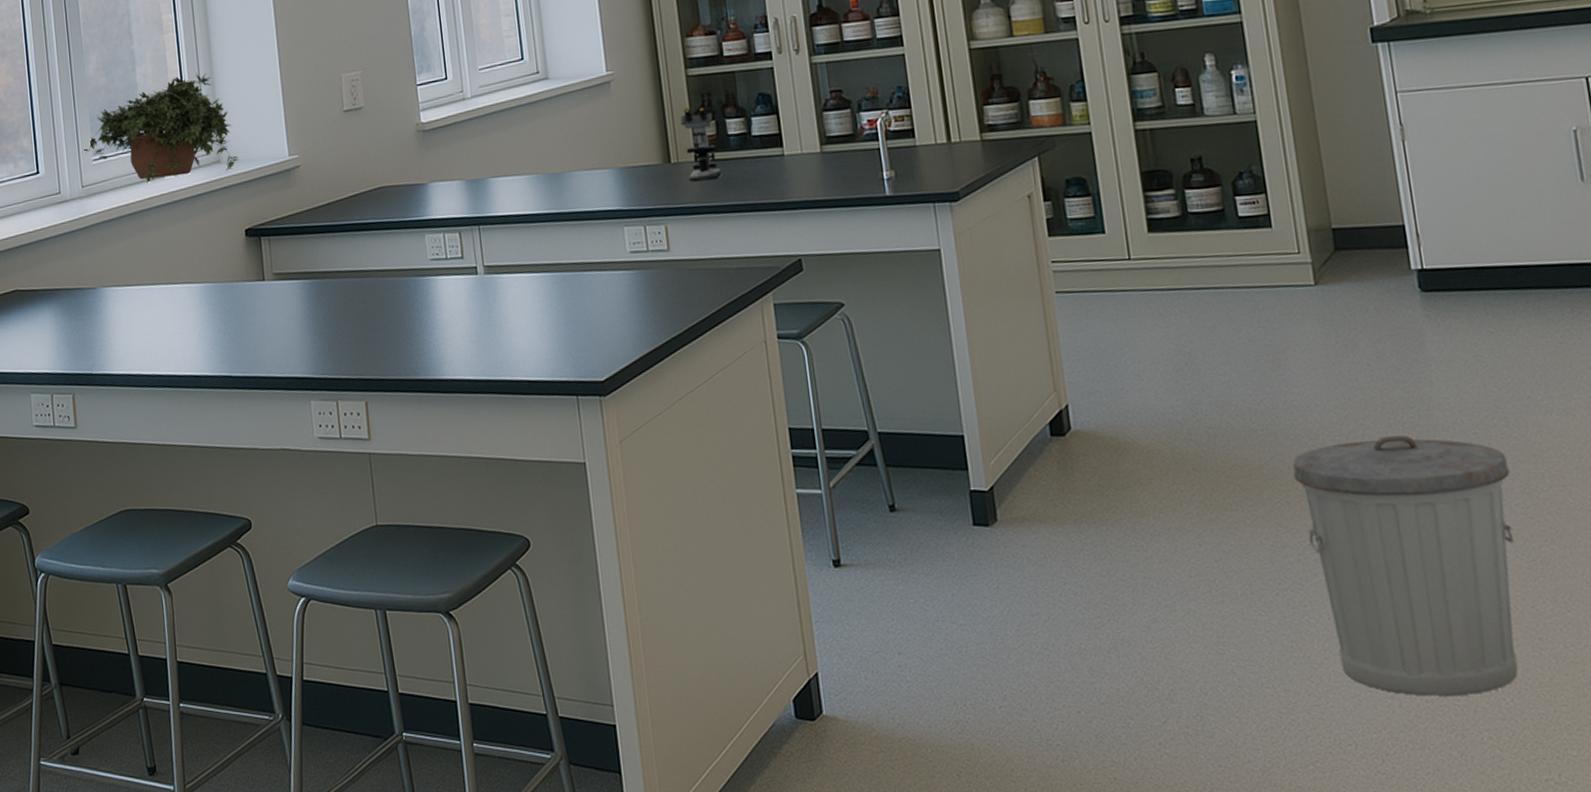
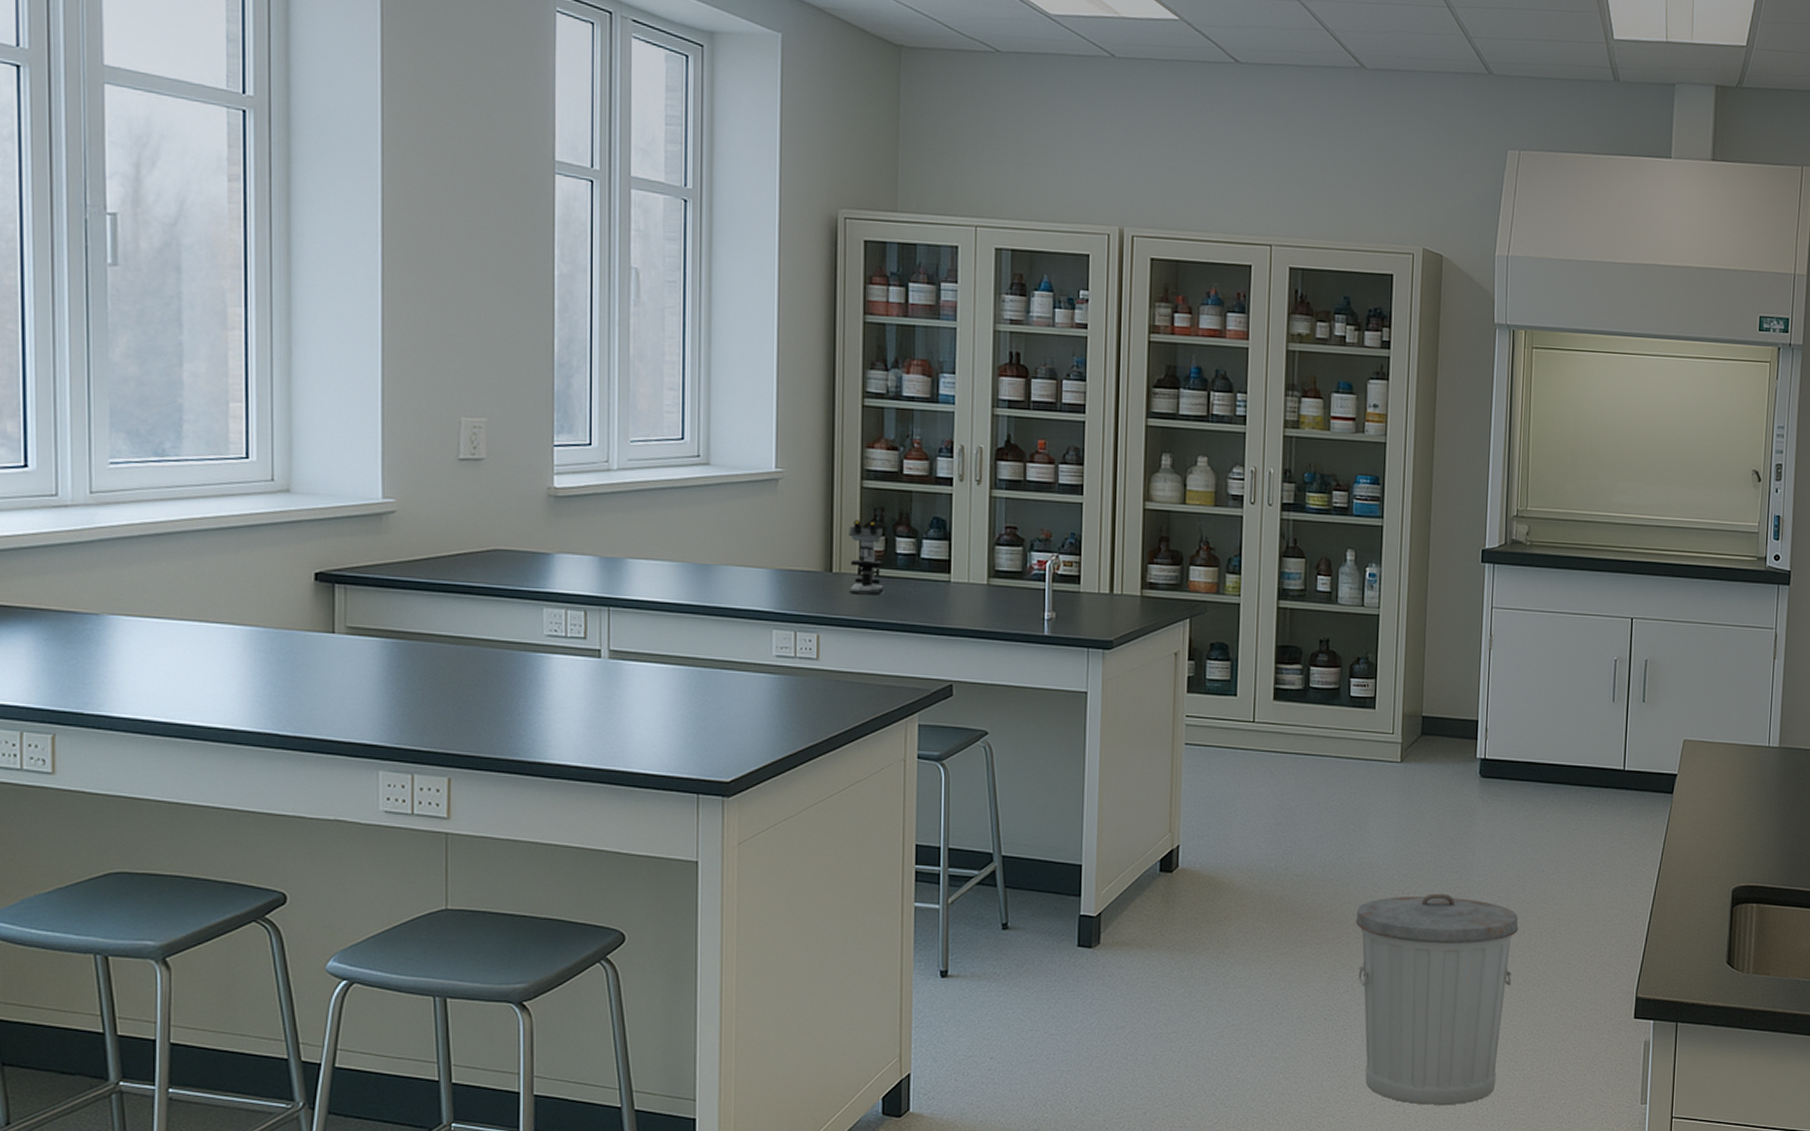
potted plant: present [84,72,240,183] -> none [97,383,317,504]

